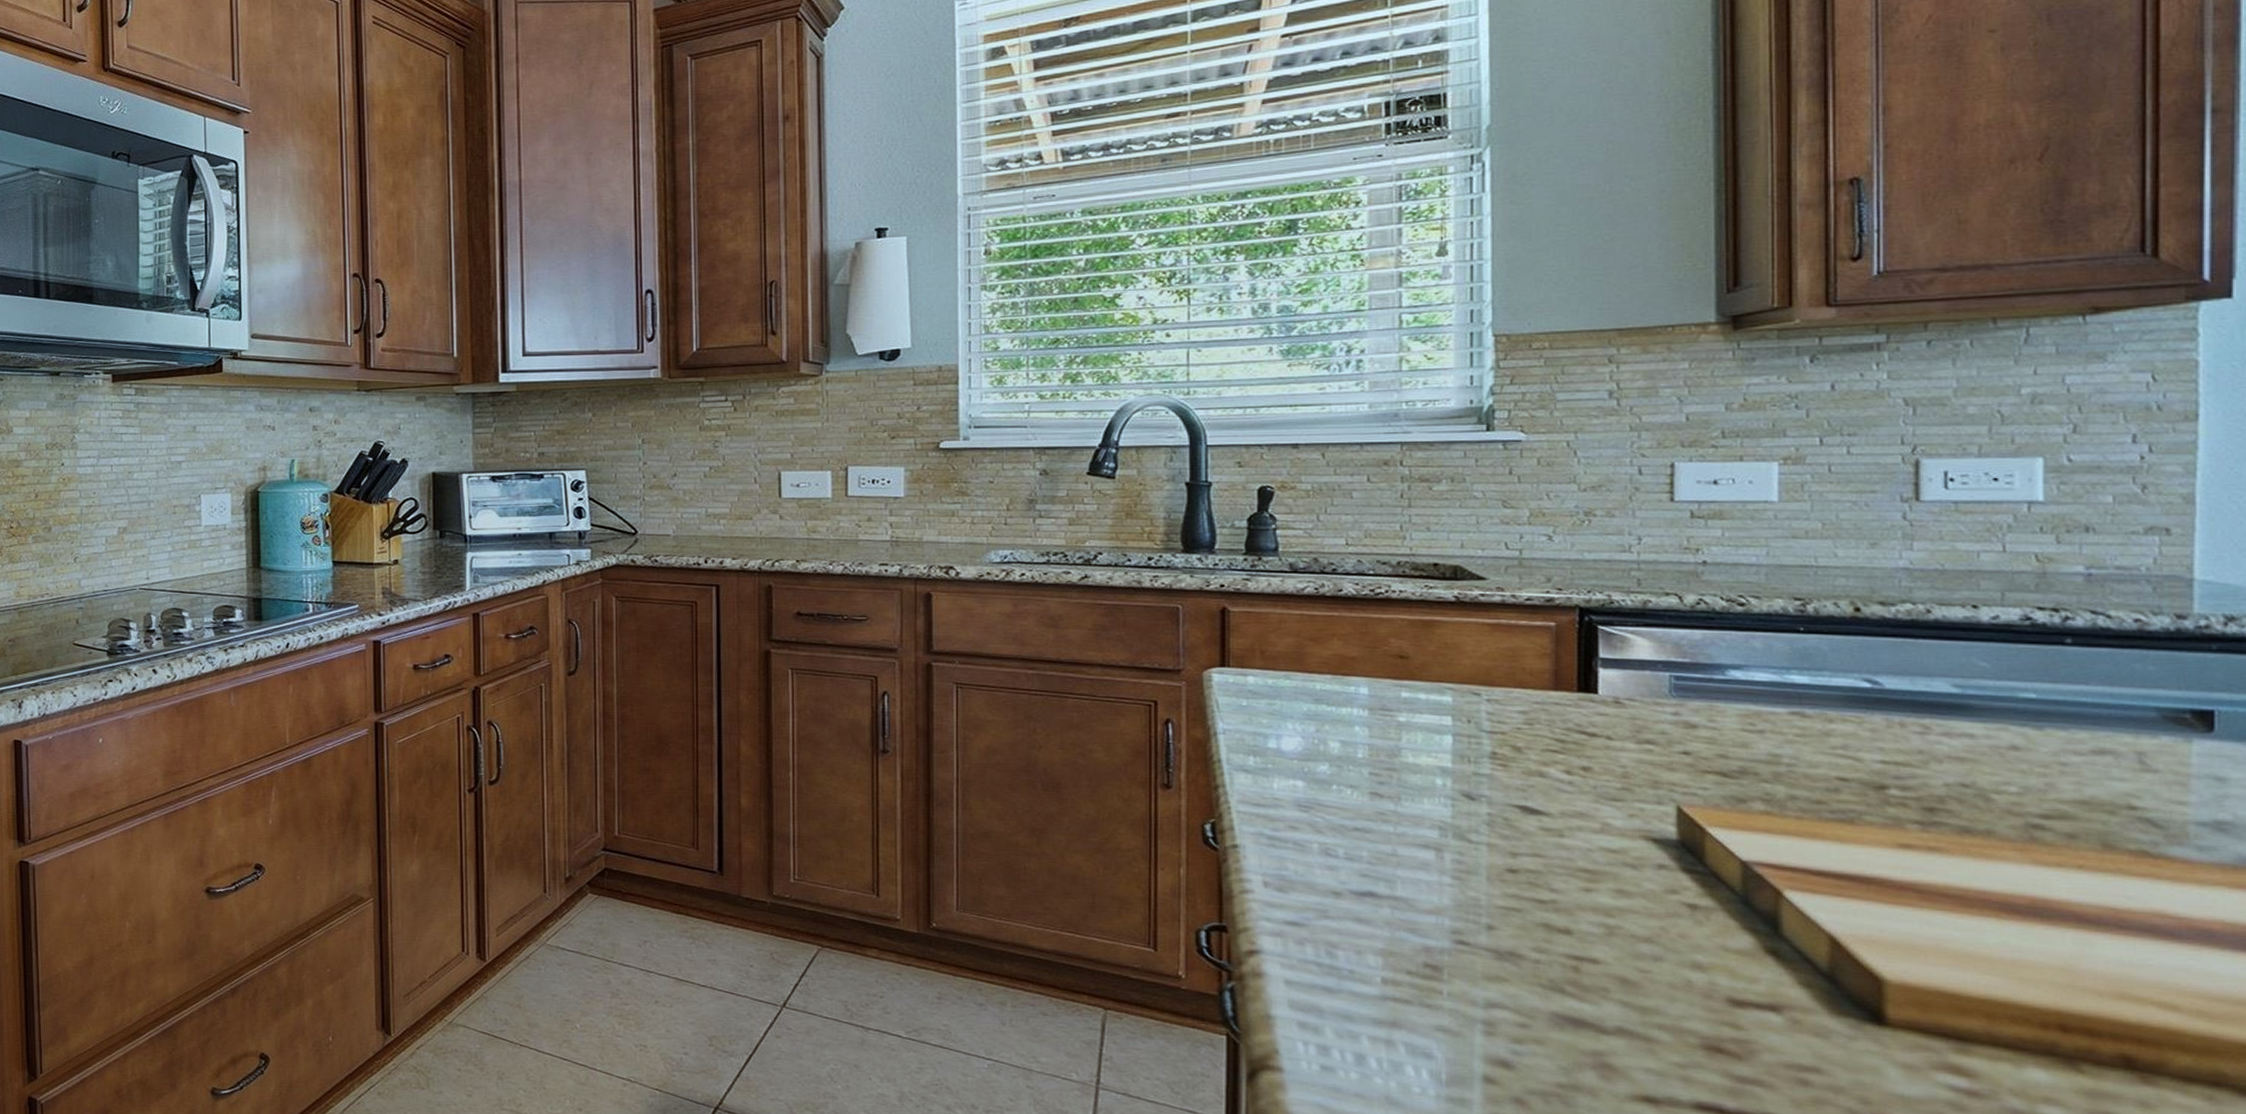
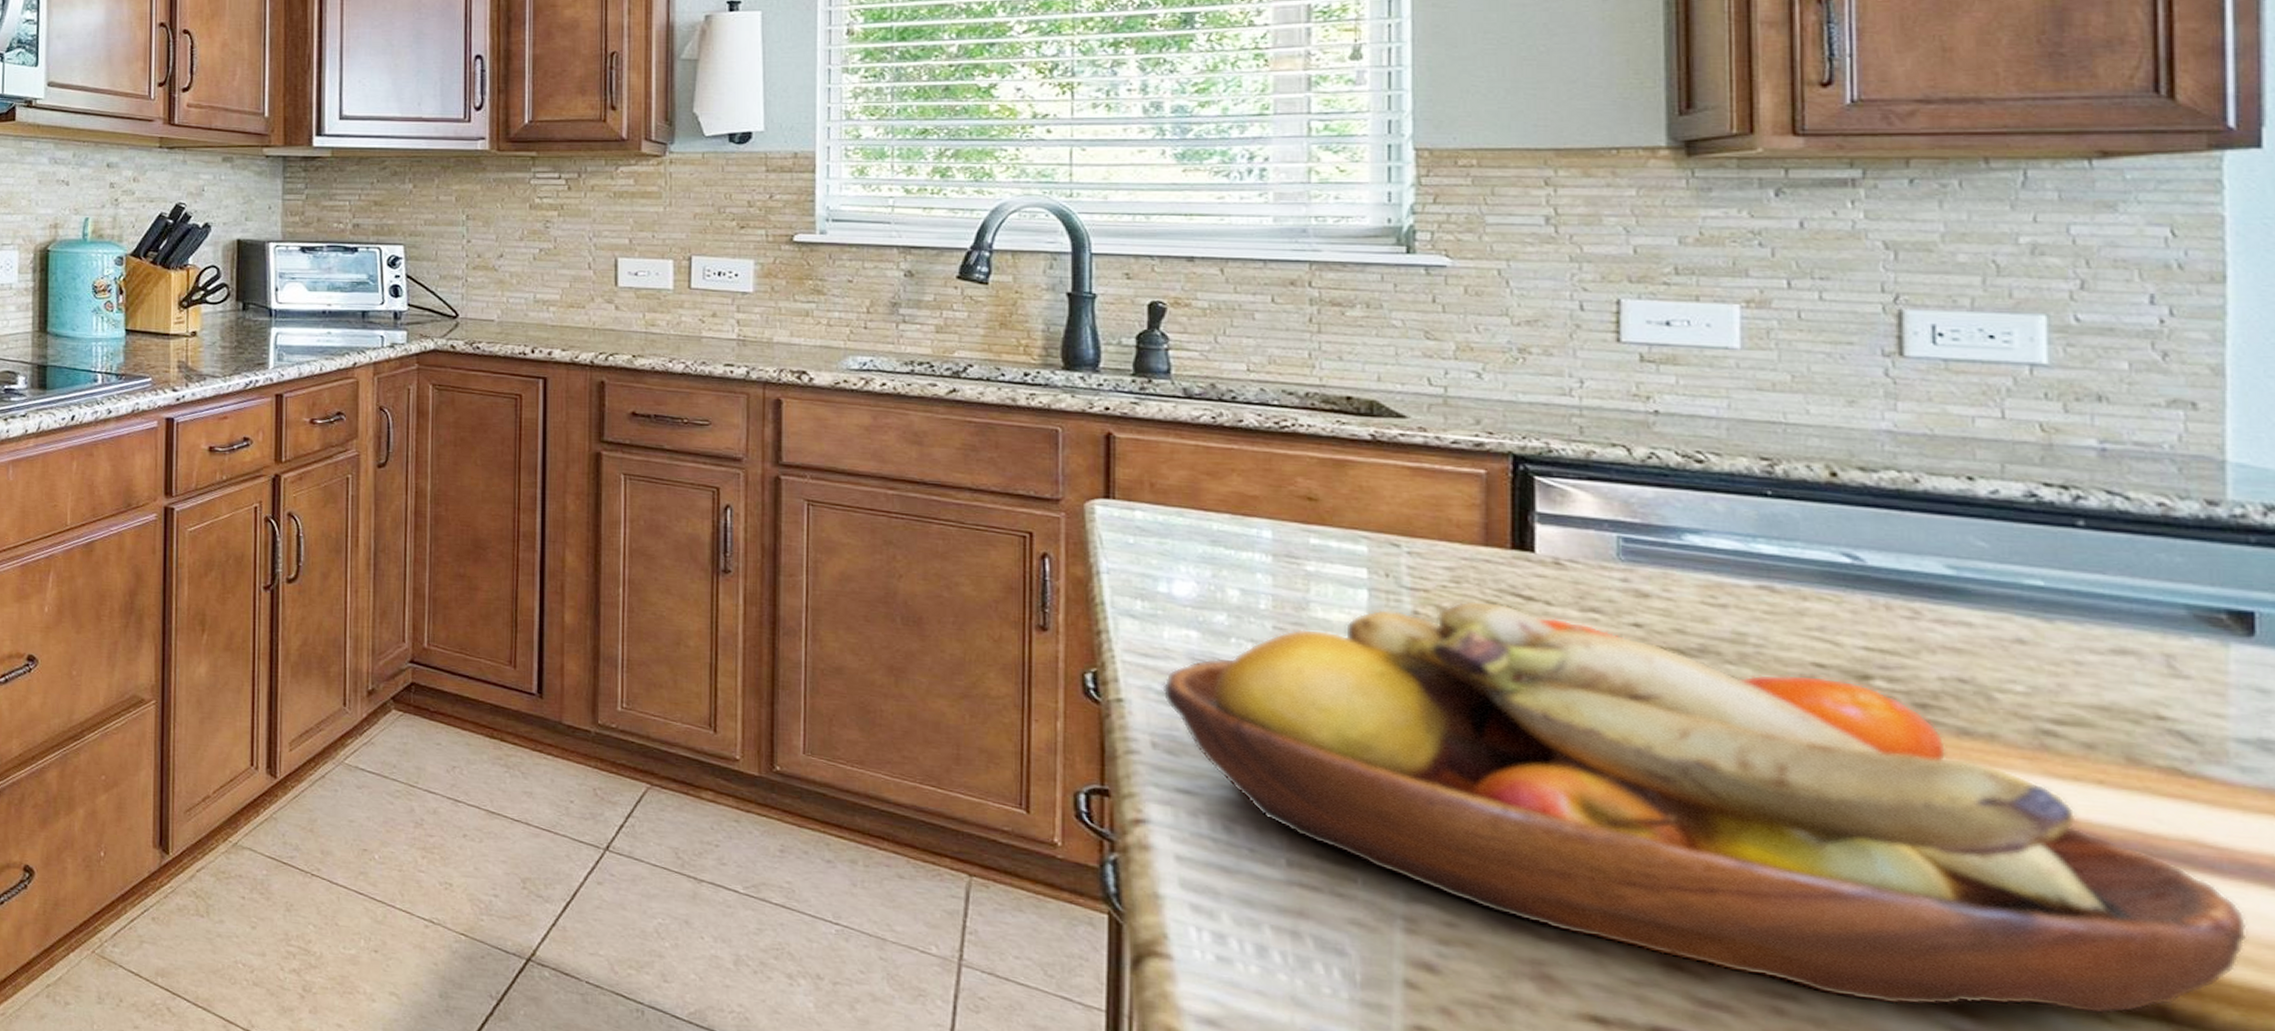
fruit bowl: none [1272,739,2201,1070] -> present [1162,600,2248,1015]

